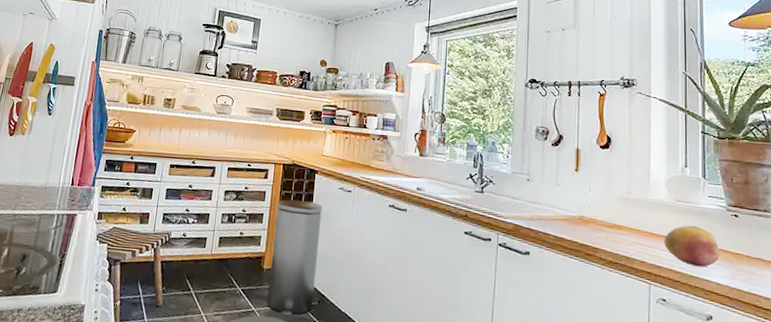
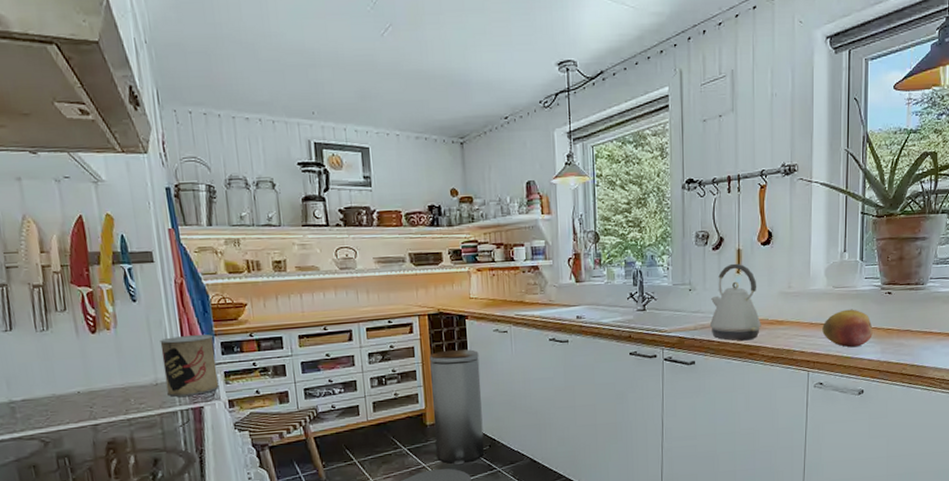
tin can: none [51,149,101,203] -> present [160,334,219,397]
kettle: none [546,161,599,240] -> present [709,263,761,342]

